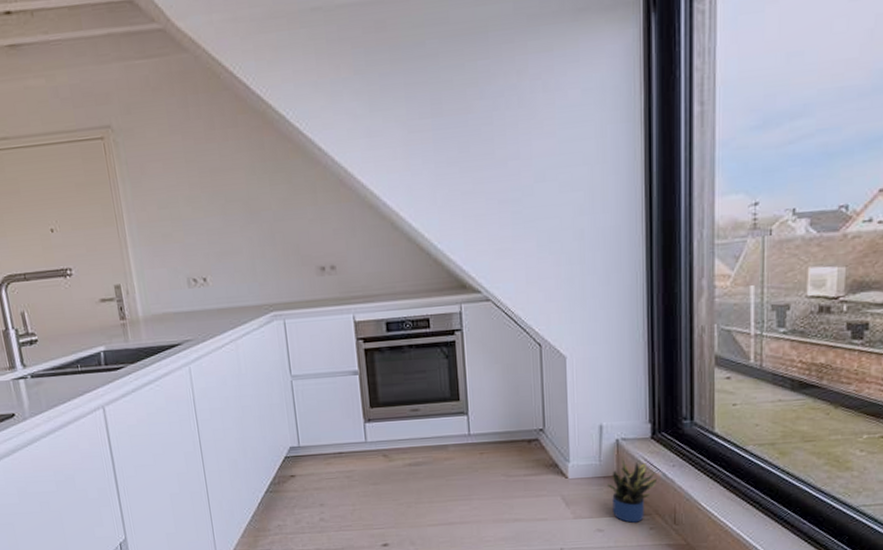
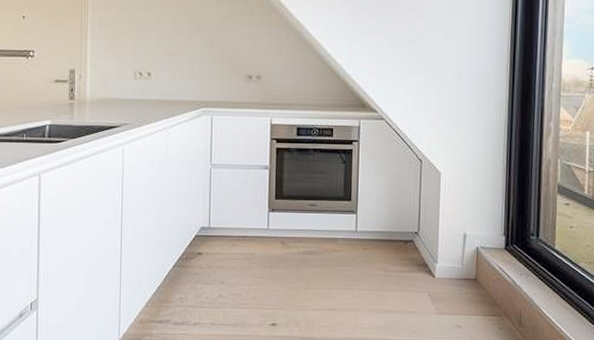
potted plant: present [608,456,658,523] -> none [467,262,508,322]

